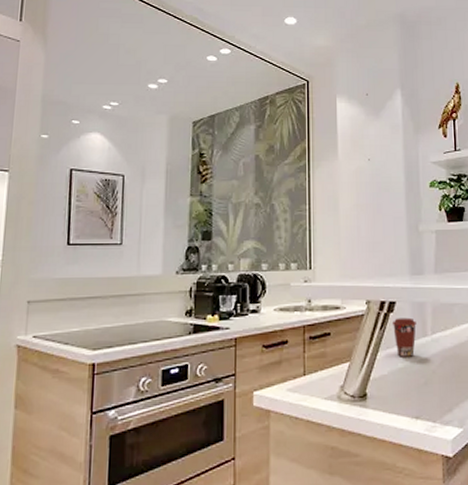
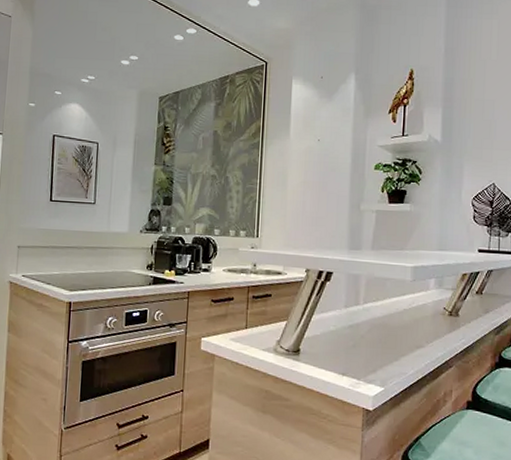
coffee cup: present [393,317,416,357] -> none [328,286,350,322]

